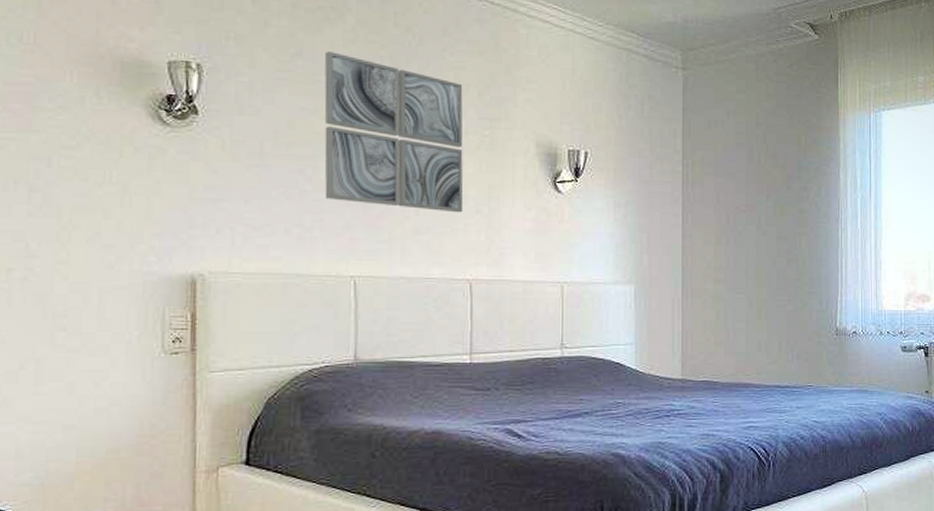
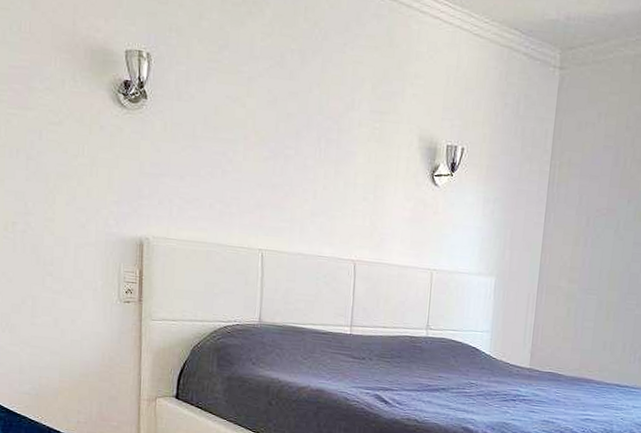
wall art: present [324,51,464,213] -> none [241,44,359,199]

